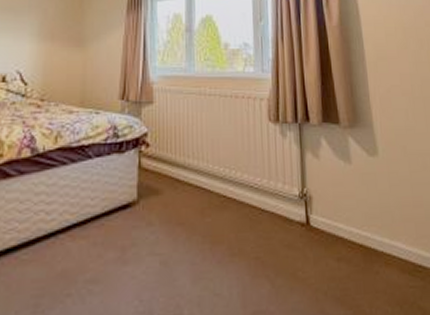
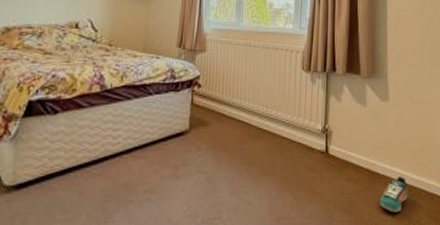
sneaker: none [381,253,417,302] -> present [379,176,408,212]

